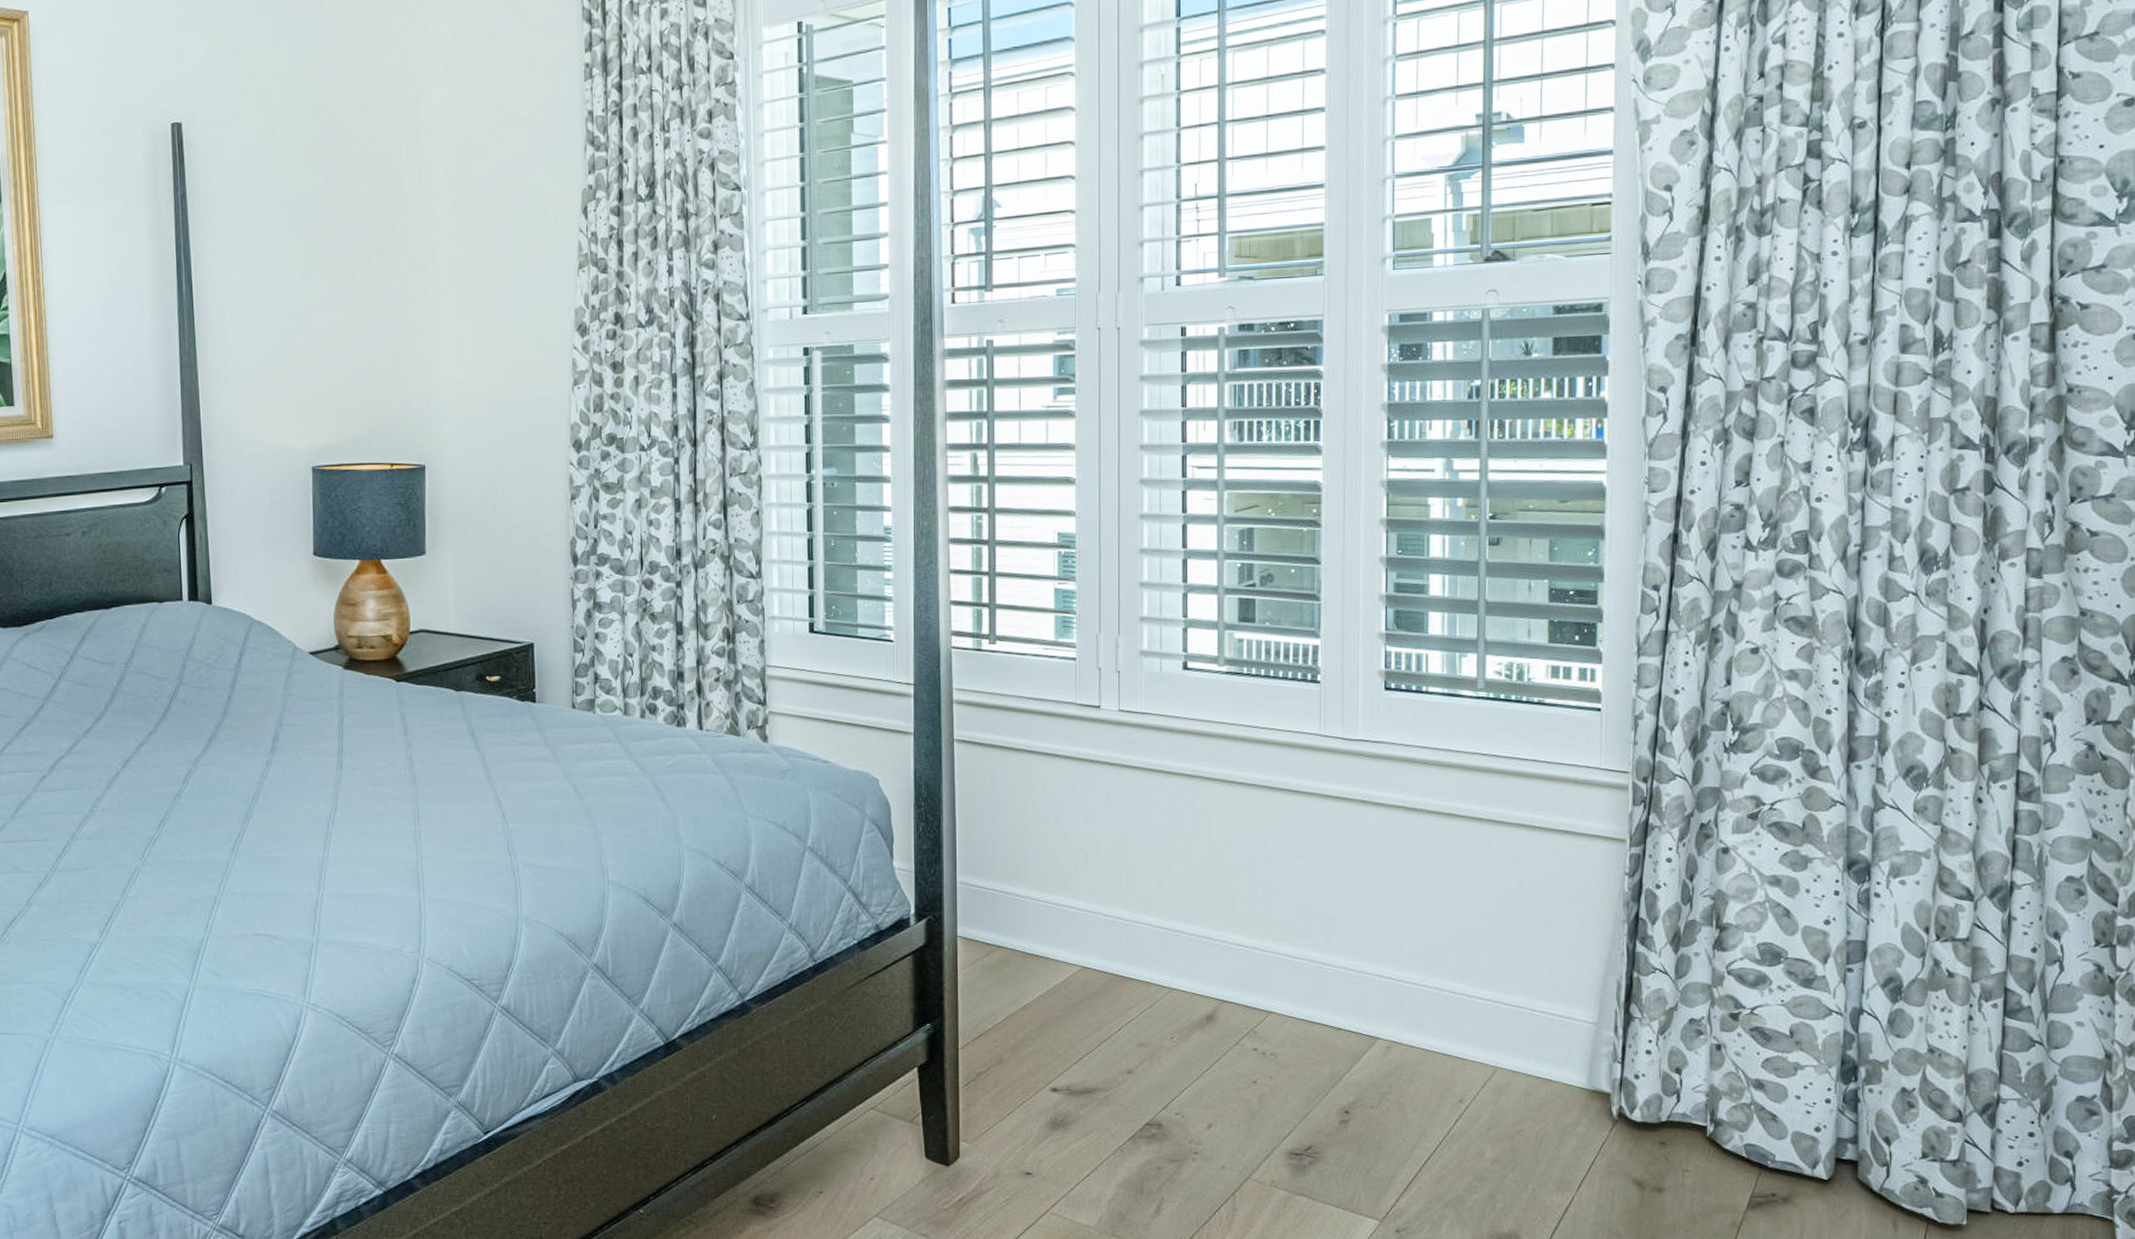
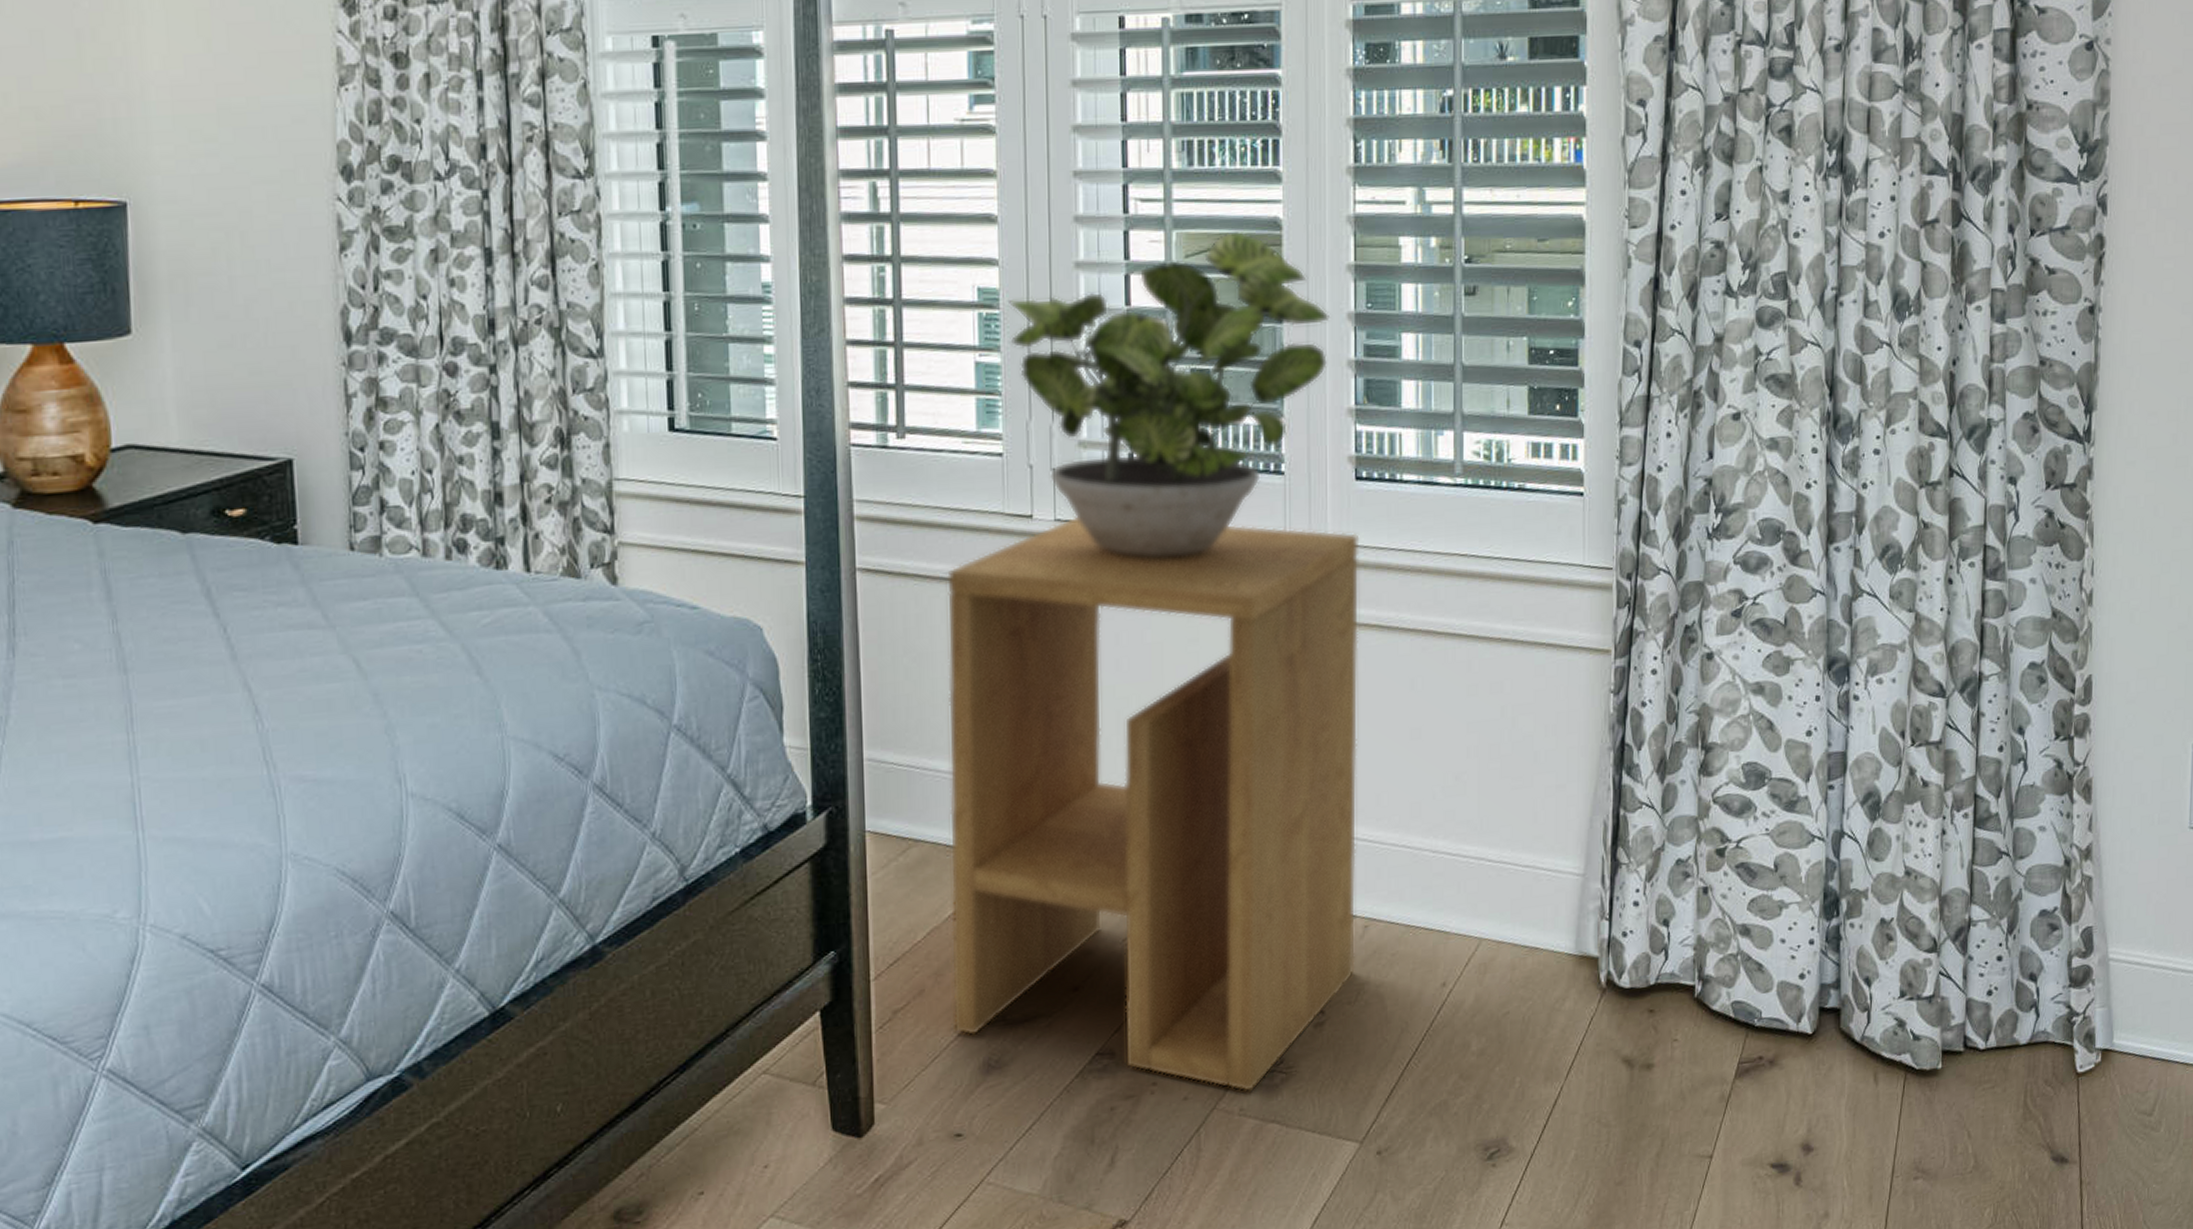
side table: none [1025,708,1388,1169] -> present [947,516,1360,1093]
potted plant: none [1084,491,1363,745] -> present [1009,230,1330,559]

